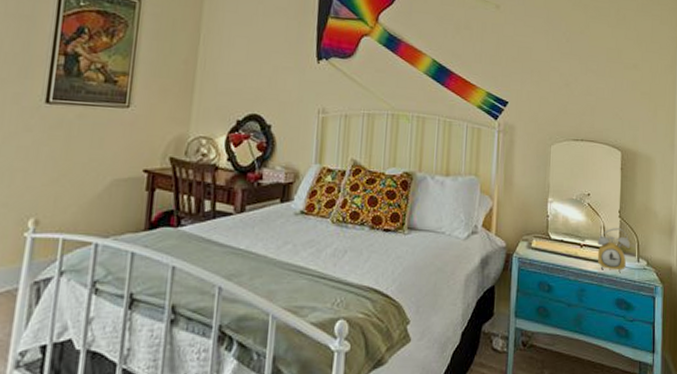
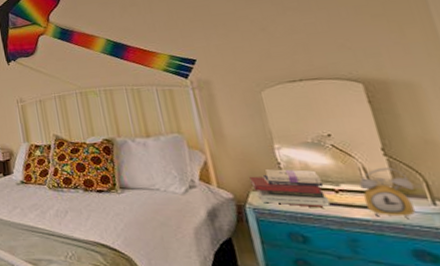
books: none [522,221,575,260] -> present [249,169,331,208]

